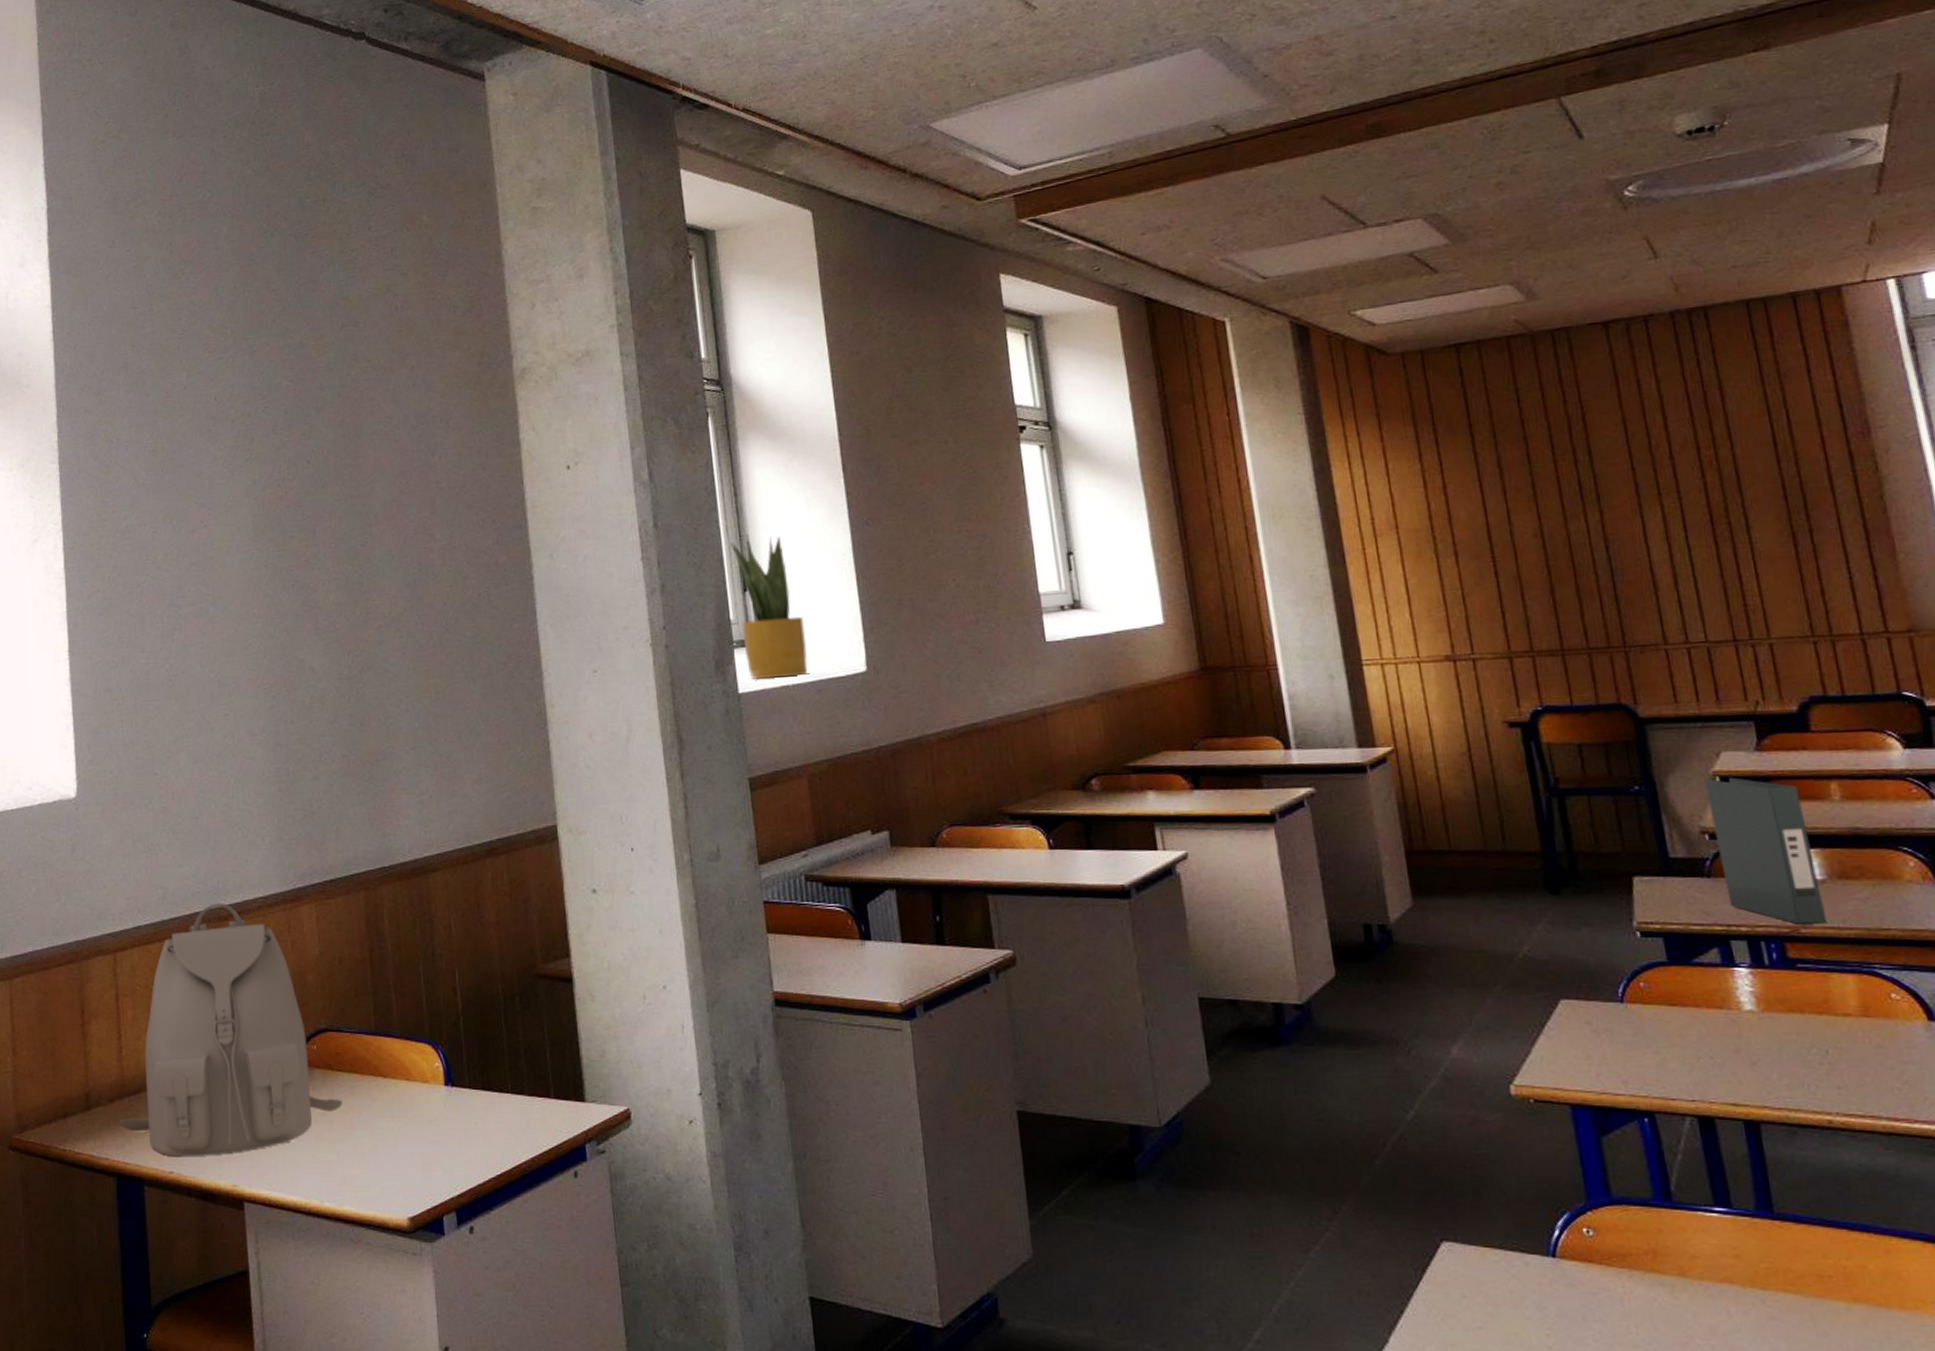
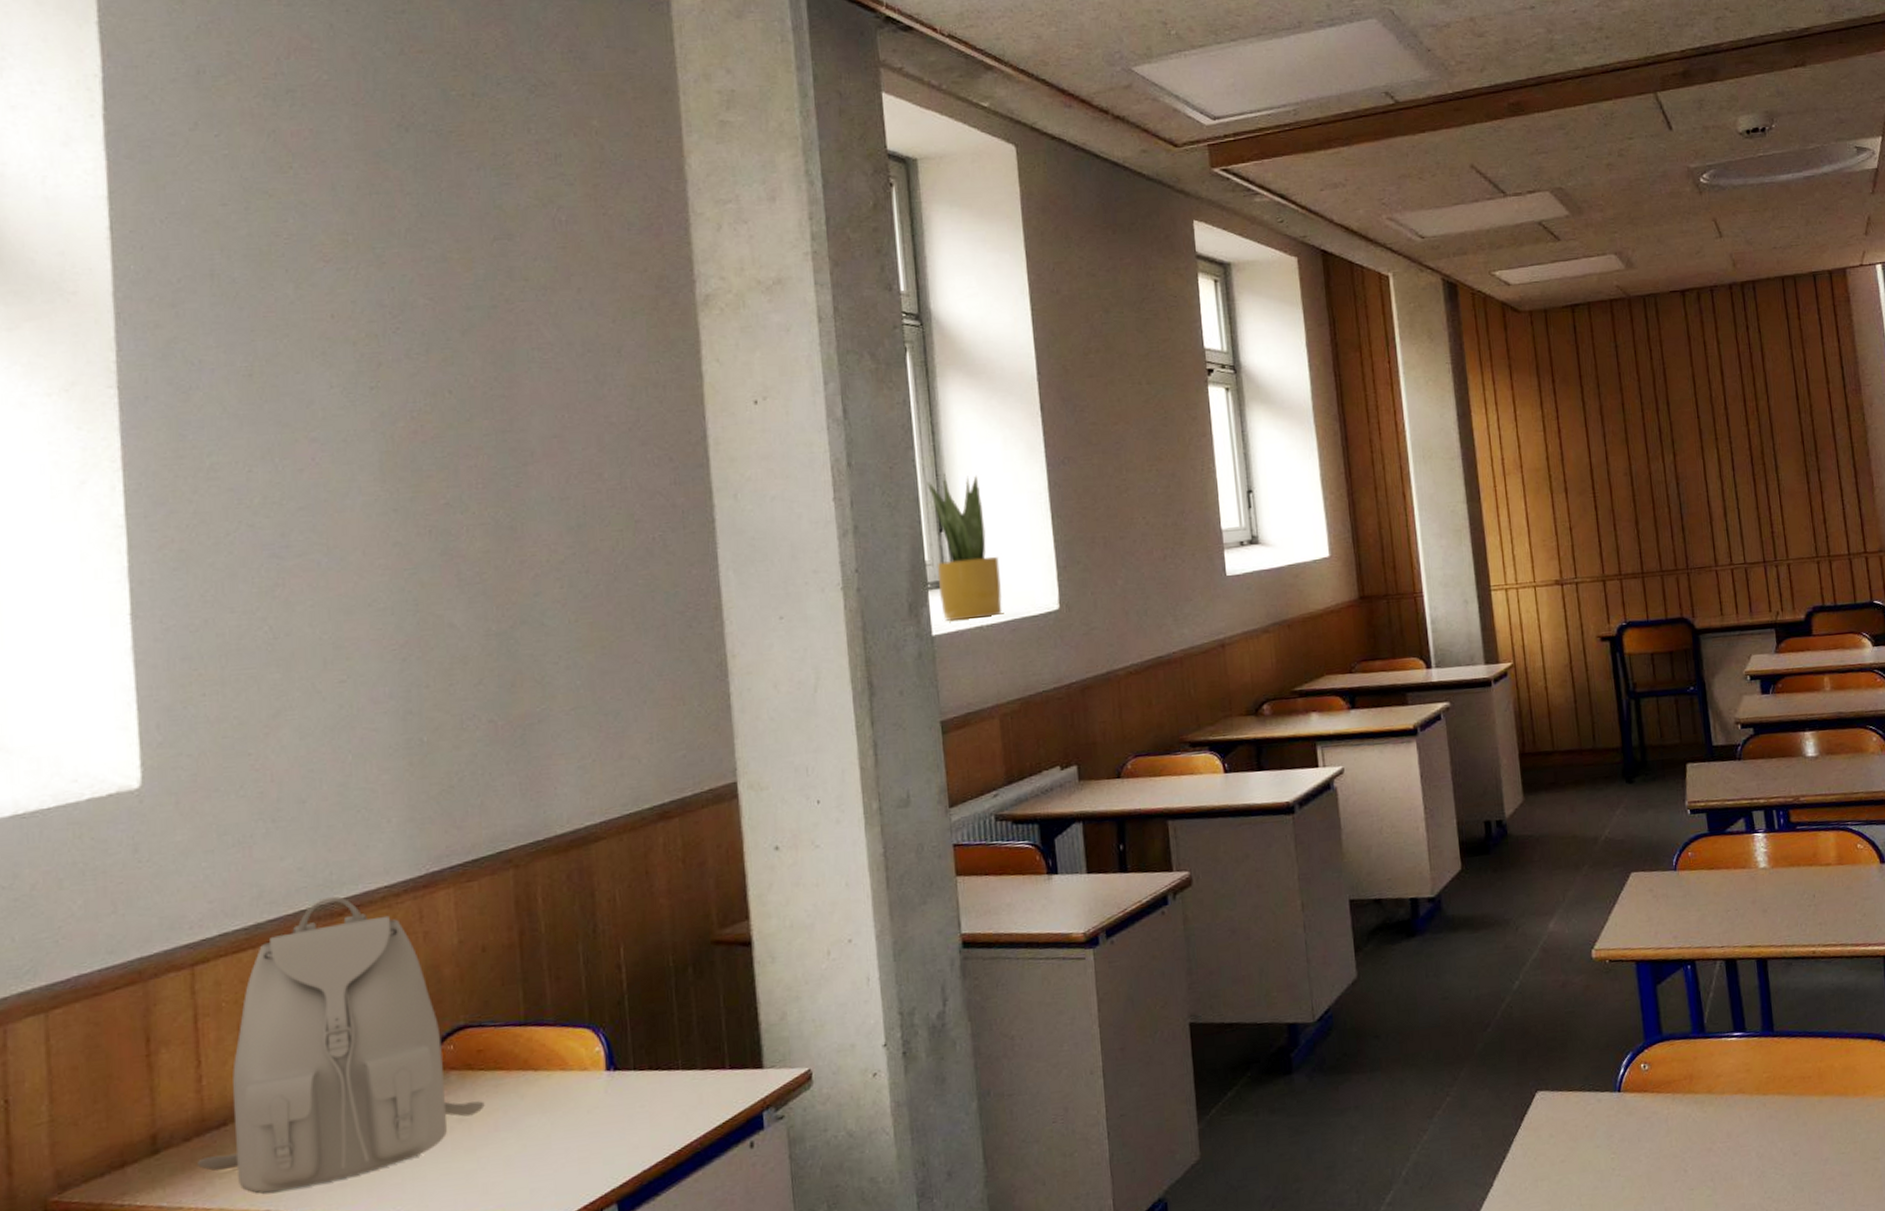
binder: present [1704,777,1826,924] -> none [1739,676,1817,794]

